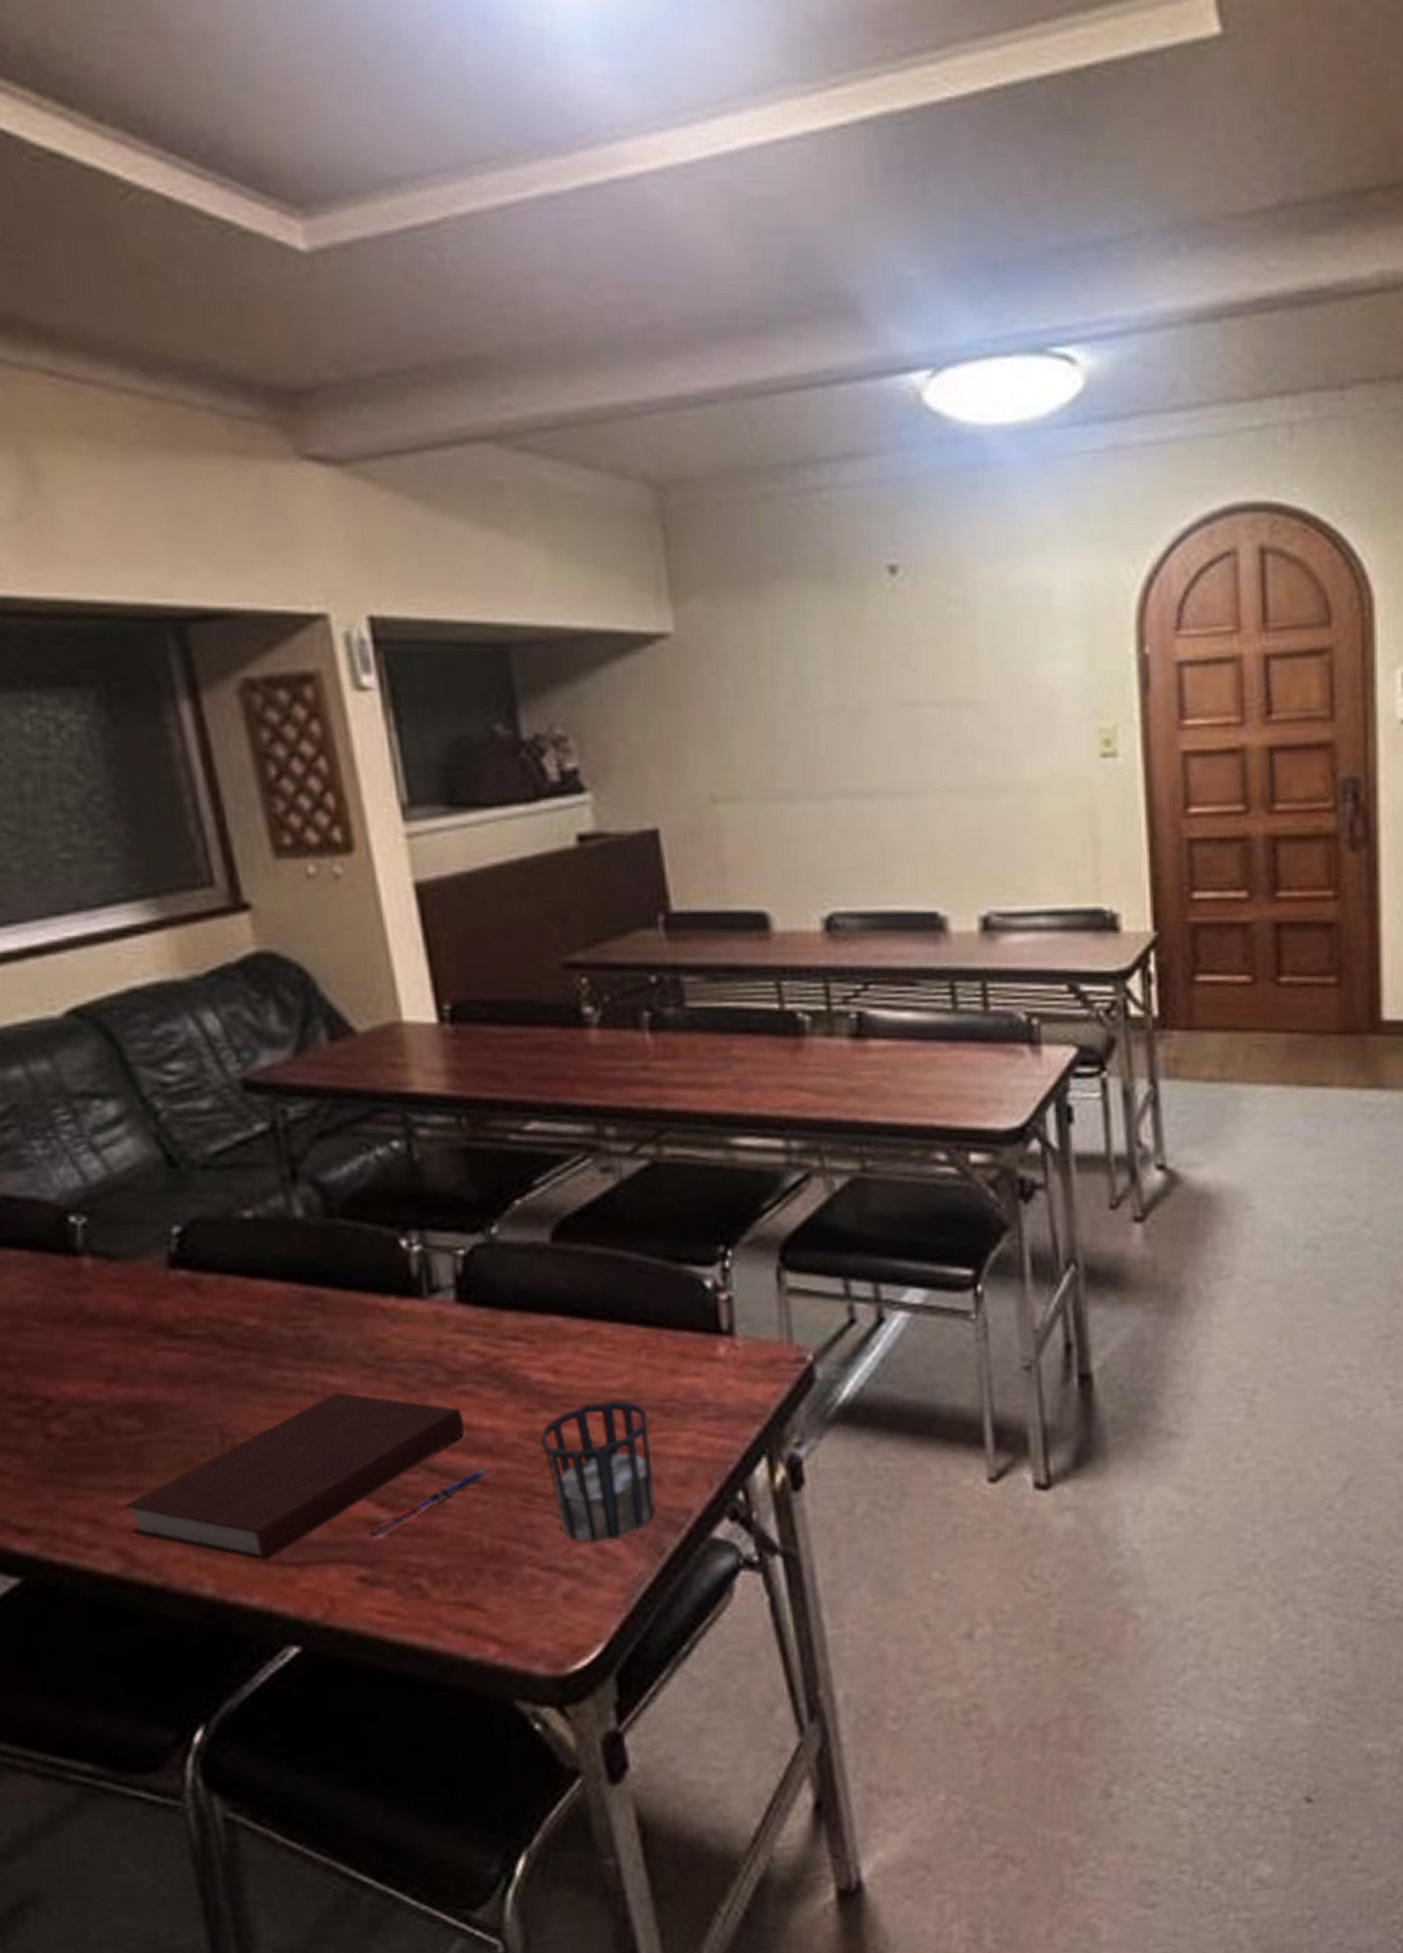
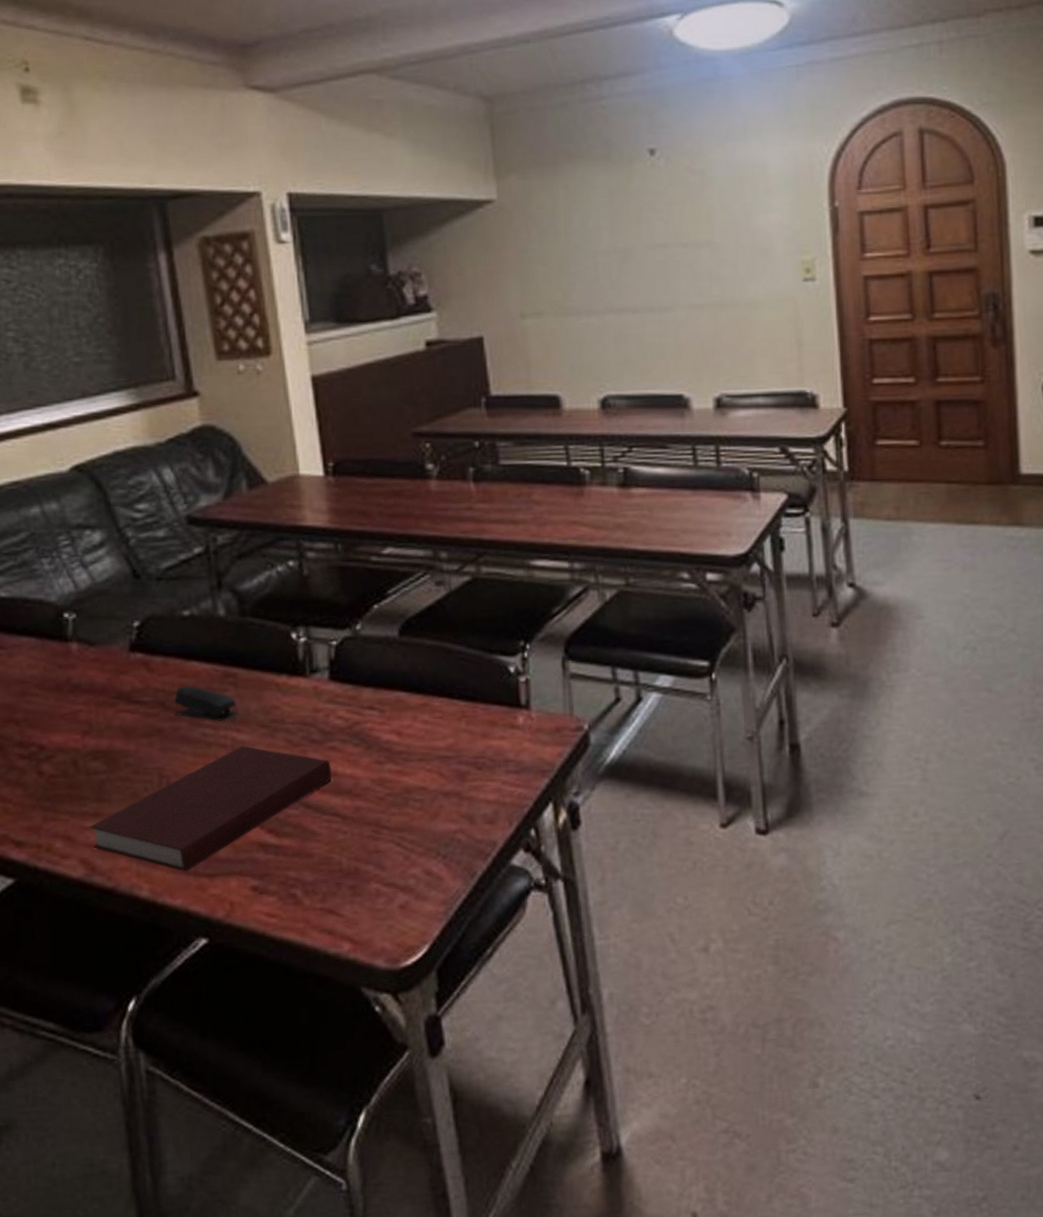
stapler: none [235,1312,330,1360] -> present [173,685,239,721]
pen: present [367,1467,489,1538] -> none [259,805,348,857]
cup: present [539,1400,656,1543] -> none [386,757,470,866]

